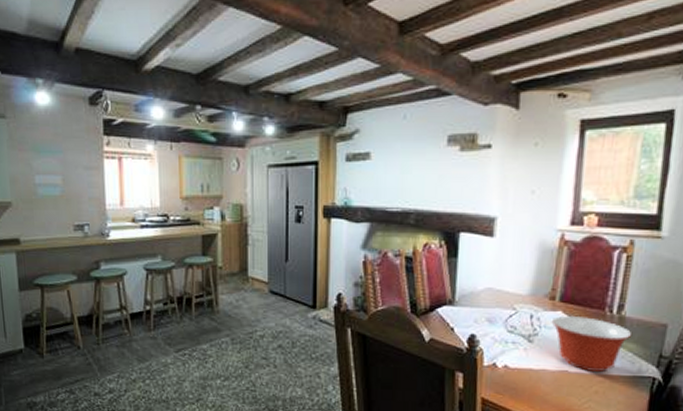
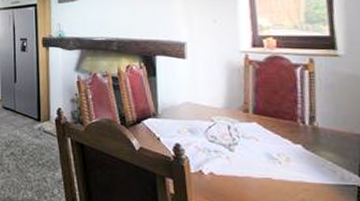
mixing bowl: present [551,316,633,372] -> none [248,127,328,180]

